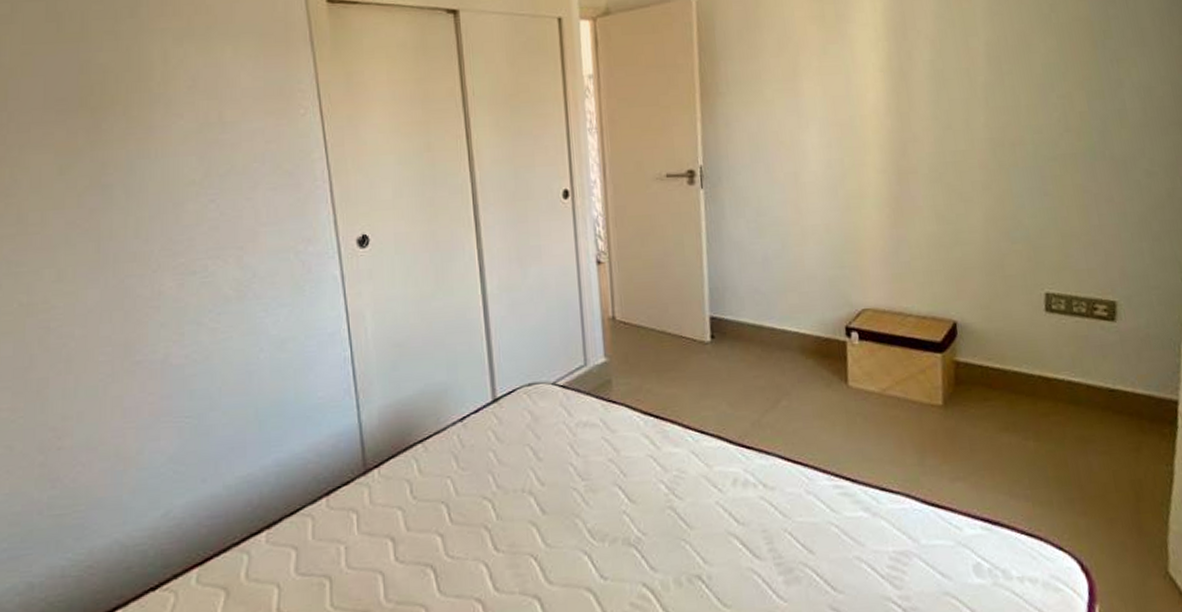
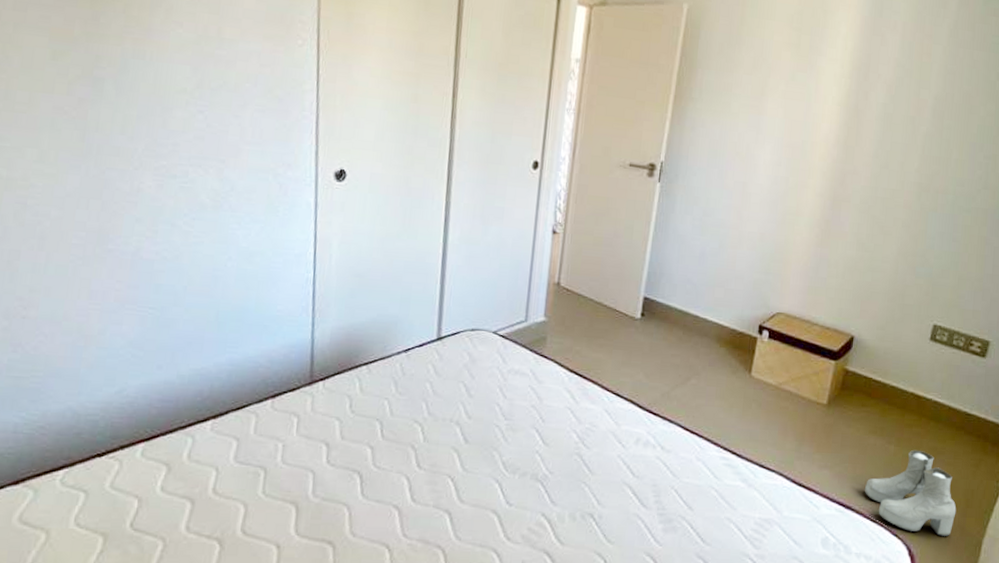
boots: none [1009,442,1127,541] -> present [864,450,957,536]

